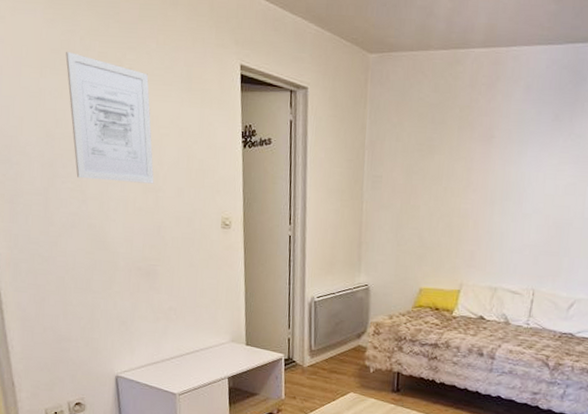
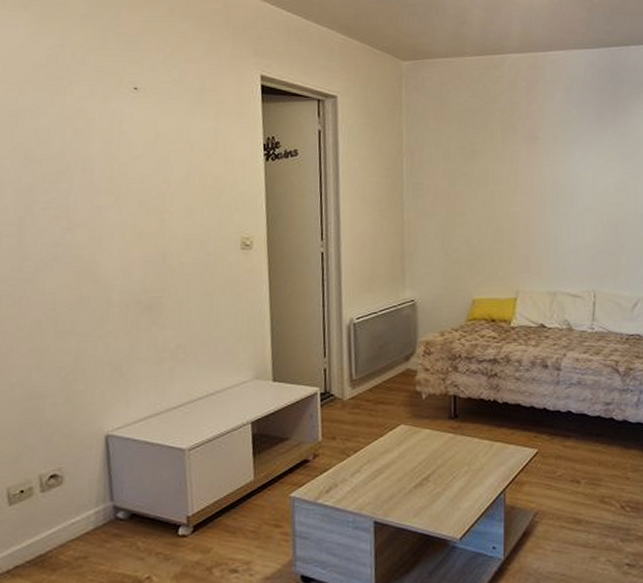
wall art: present [65,51,154,184] -> none [52,66,159,205]

